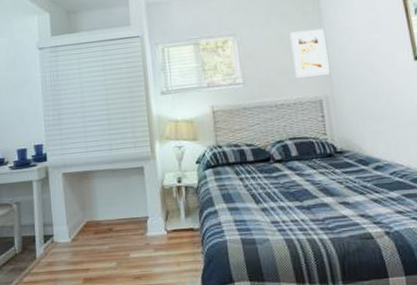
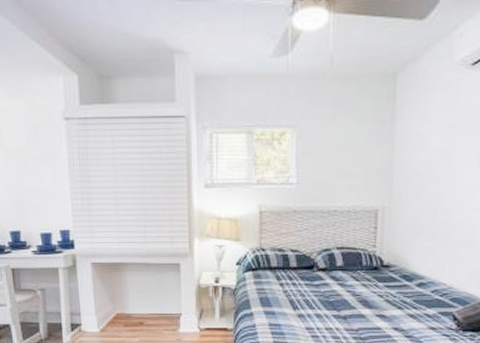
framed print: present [289,28,330,78] -> none [354,129,394,183]

